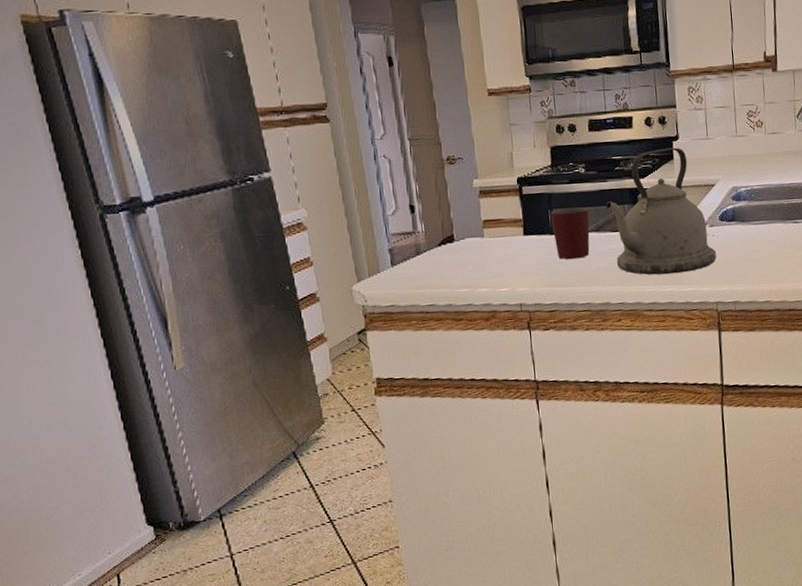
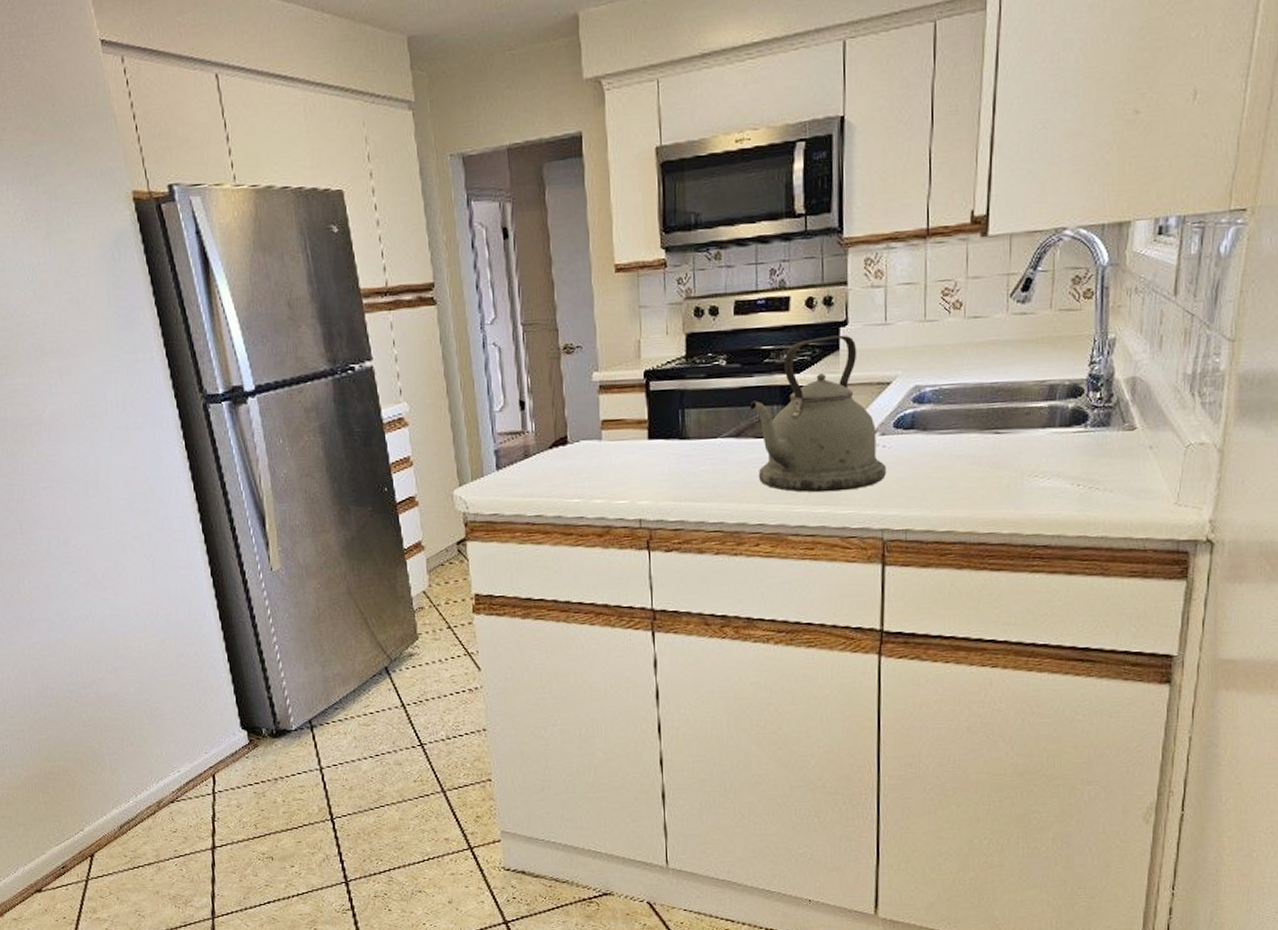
mug: present [550,206,590,260] -> none [681,406,728,470]

